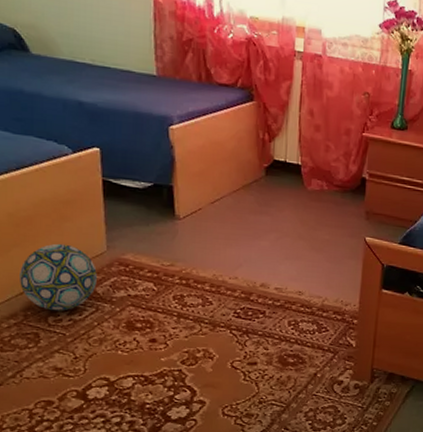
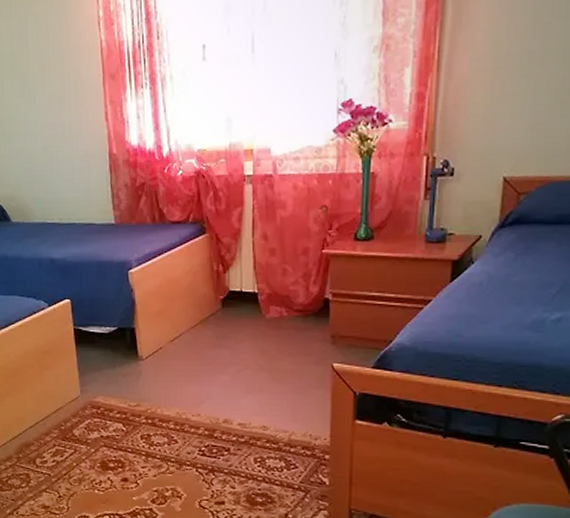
ball: present [20,243,97,311] -> none [12,391,74,453]

